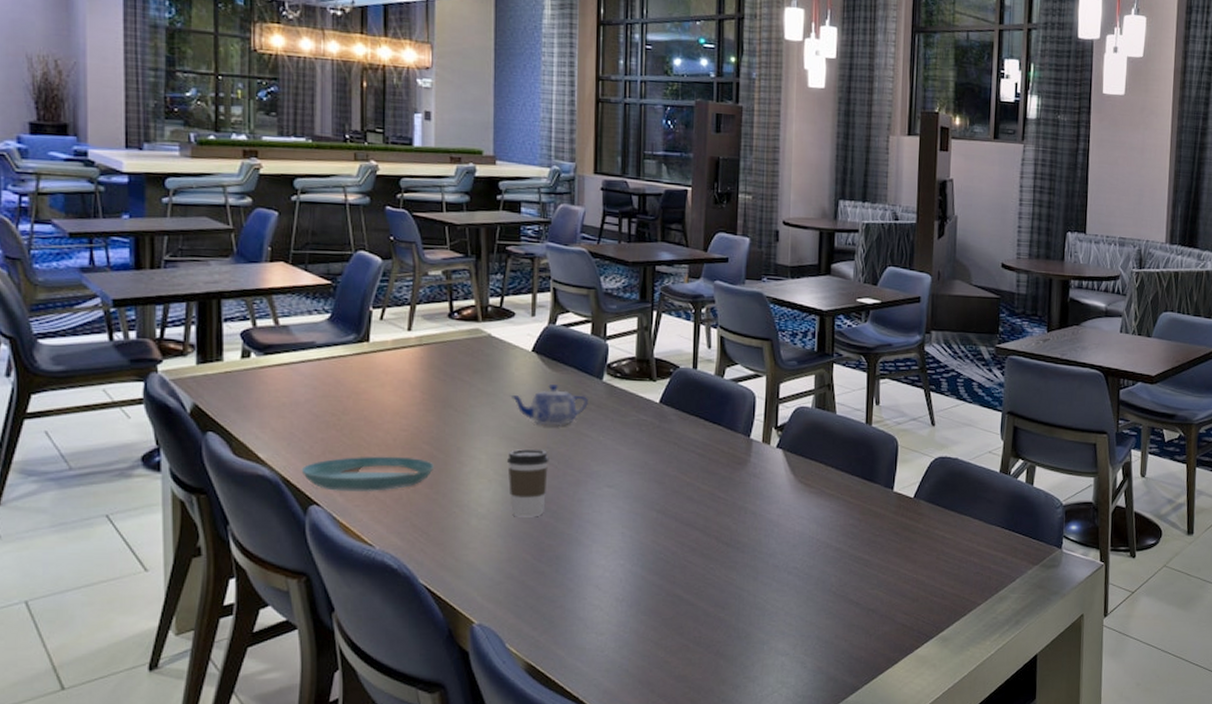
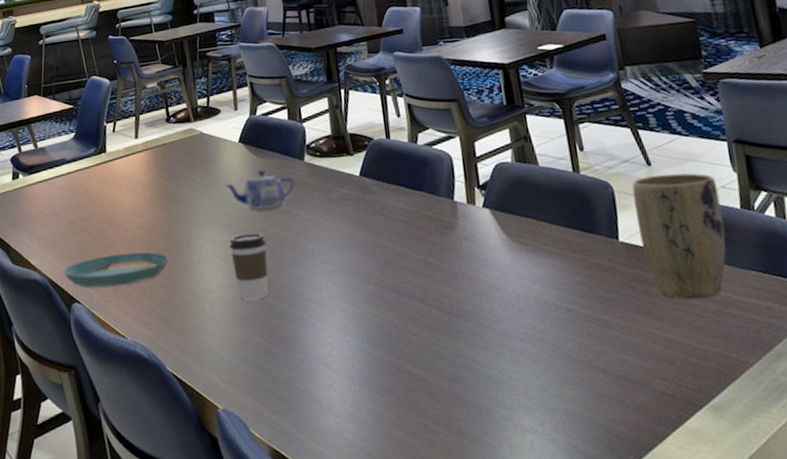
plant pot: none [912,436,986,547] -> present [632,173,726,300]

